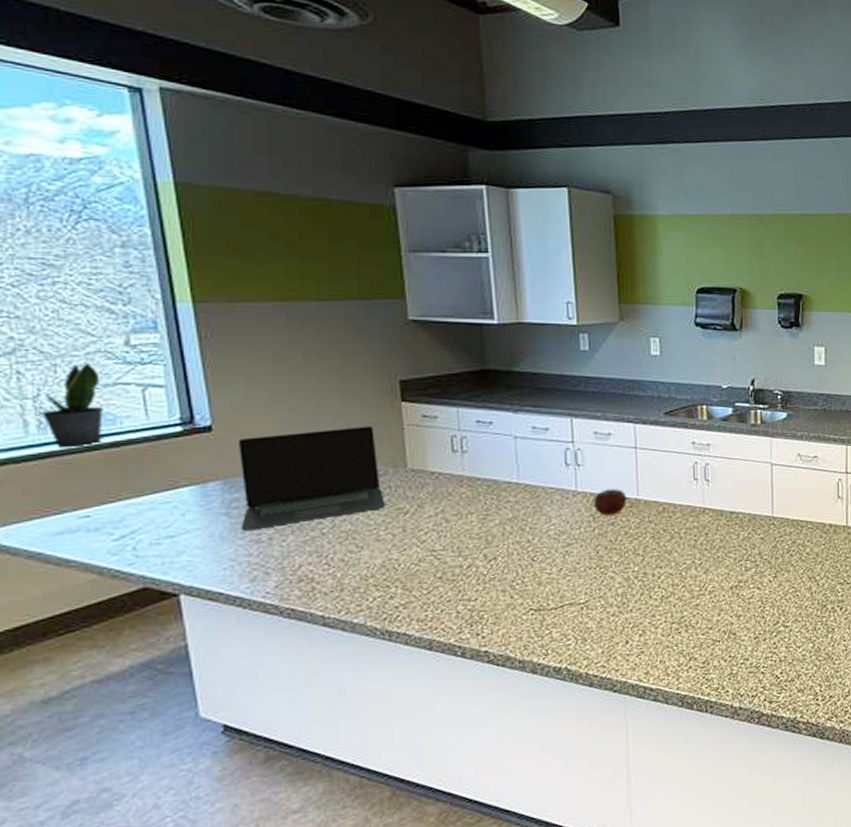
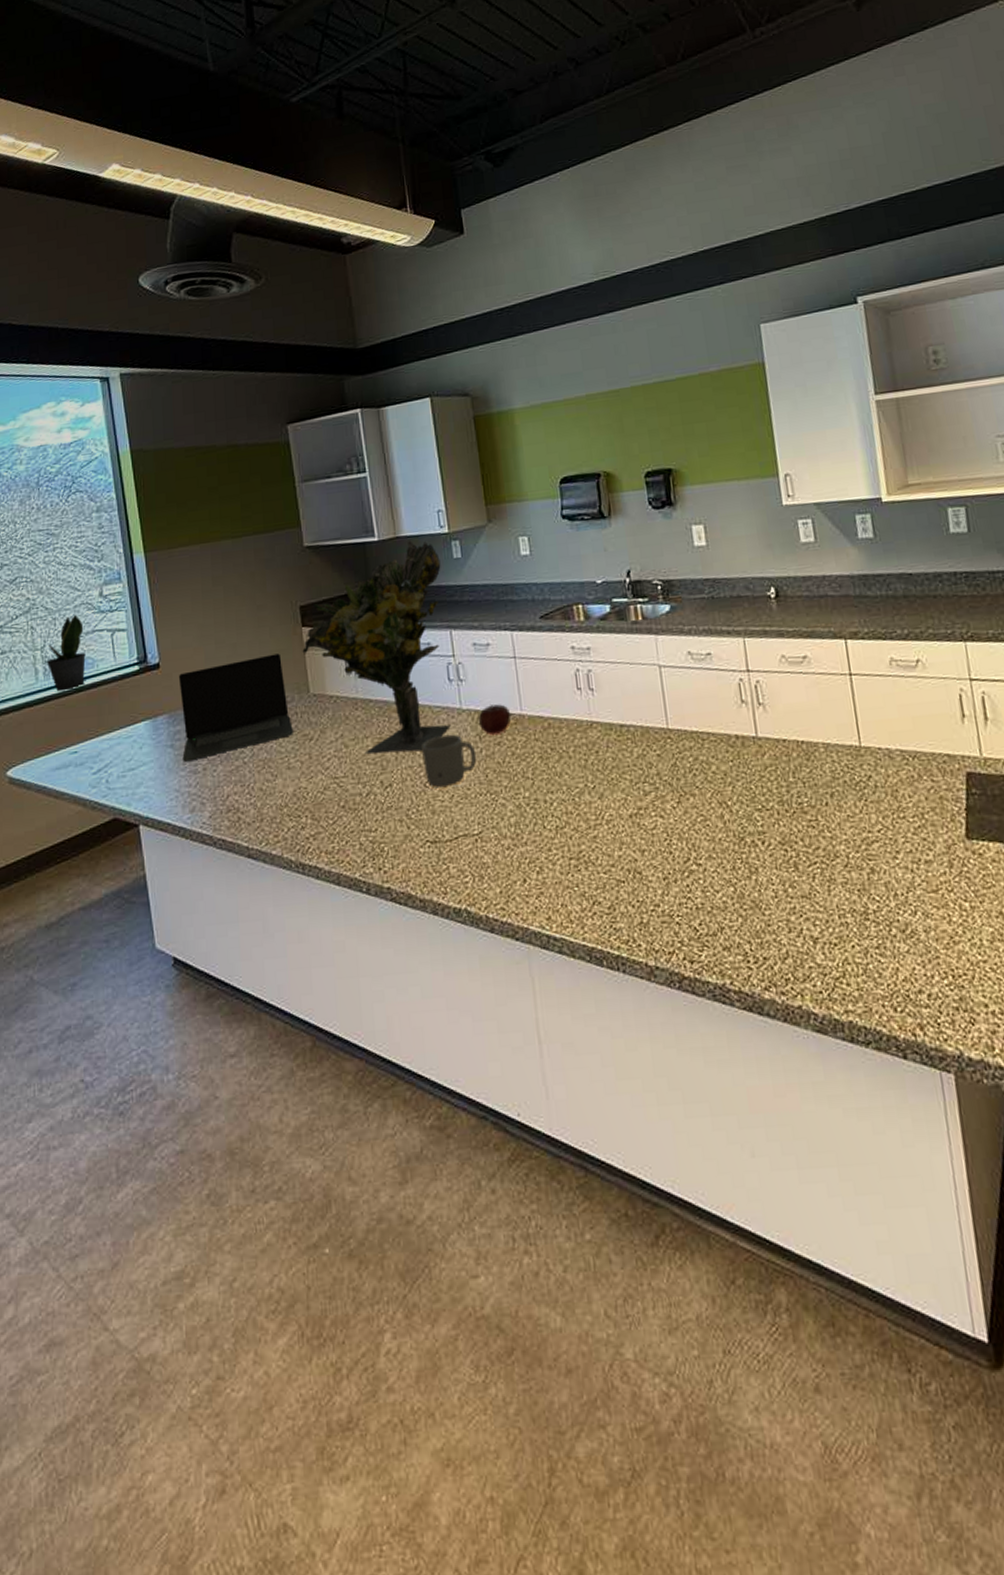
bouquet: none [400,328,566,530] -> present [302,540,451,754]
mug: none [532,513,589,562] -> present [422,734,477,789]

